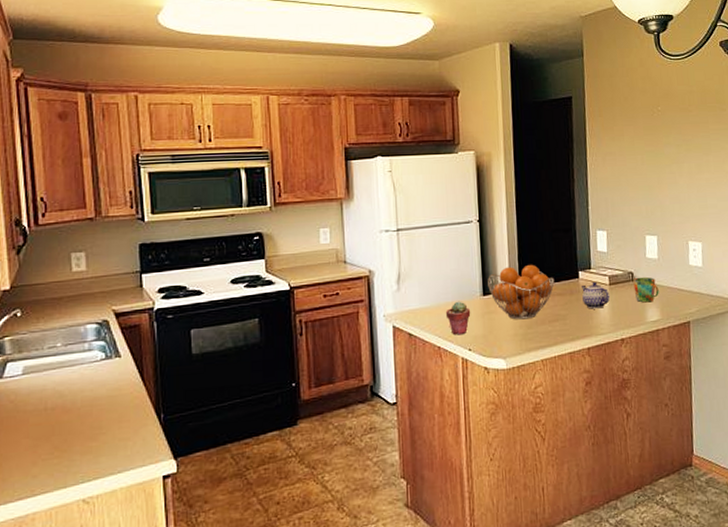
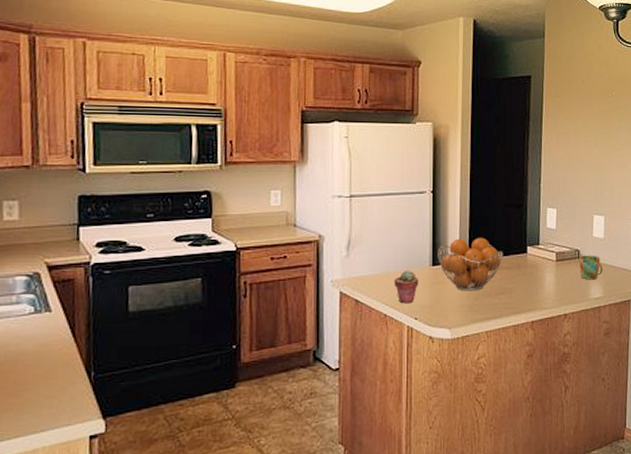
teapot: present [582,281,611,309] -> none [529,257,556,284]

